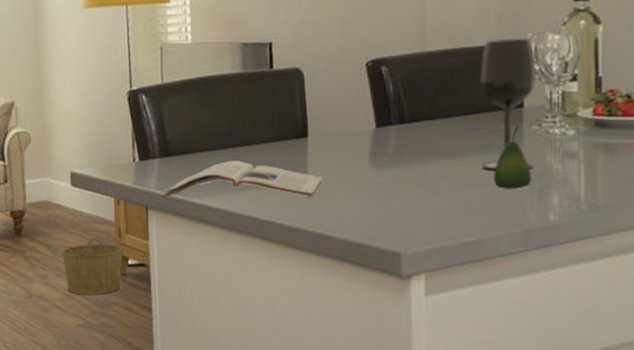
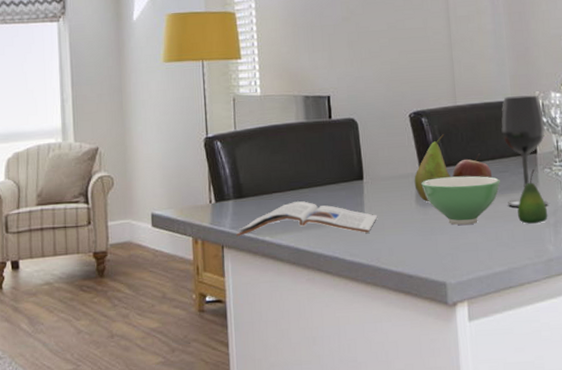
basket: present [61,236,123,295] -> none [142,275,201,333]
fruit: none [368,85,413,163] -> present [414,134,450,202]
bowl: none [376,133,476,190] -> present [421,175,501,226]
fruit: none [415,107,464,136] -> present [452,153,492,178]

